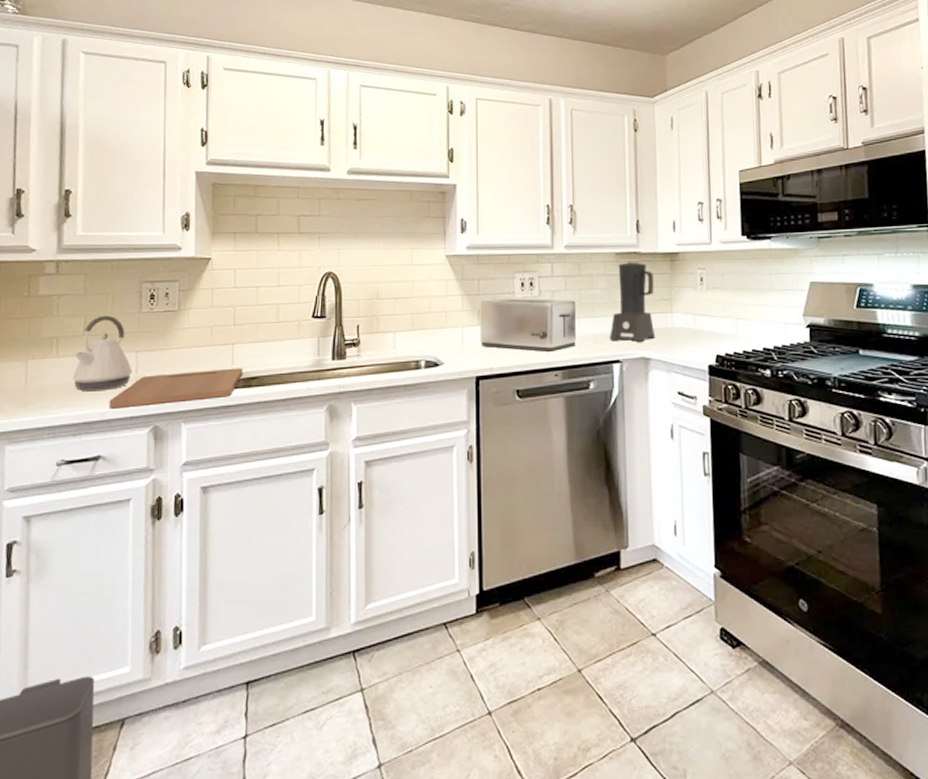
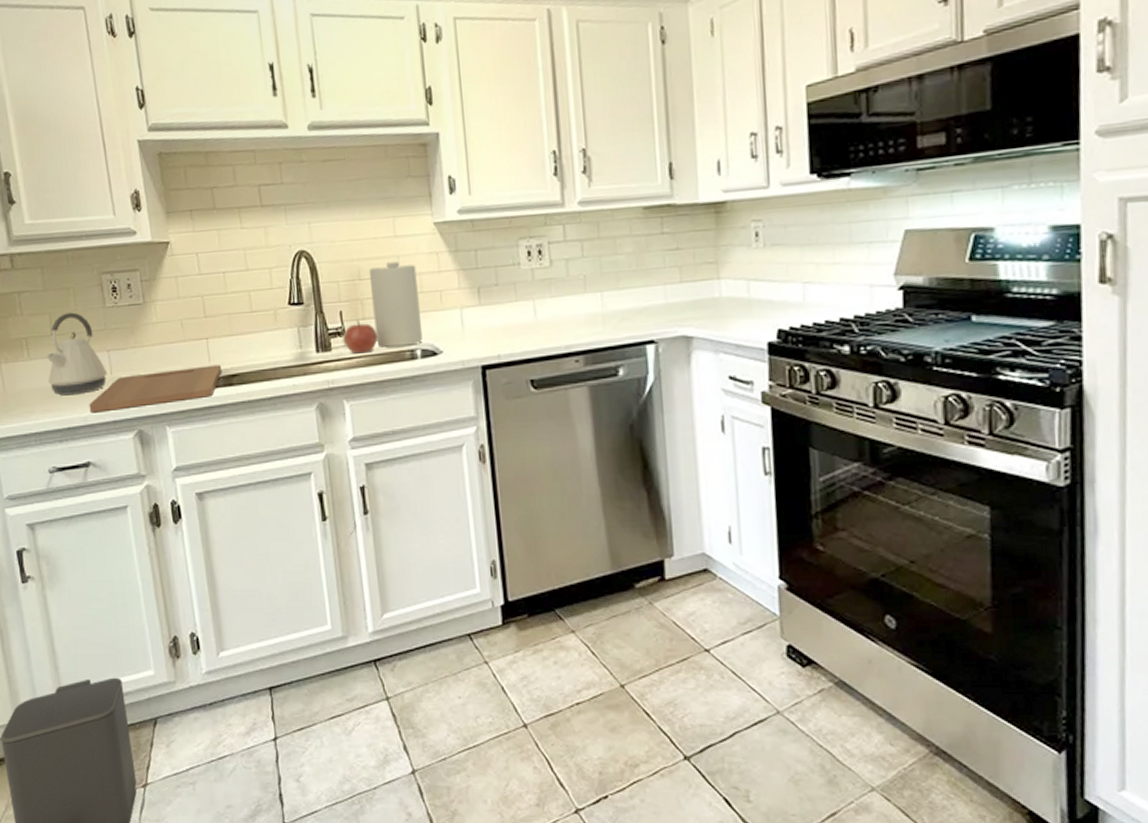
fruit: none [357,334,388,363] -> present [343,320,378,354]
paper towel holder: none [387,285,427,358] -> present [370,261,422,347]
toaster: present [480,298,577,352] -> none [480,268,599,334]
blender: present [610,262,656,343] -> none [640,216,699,319]

